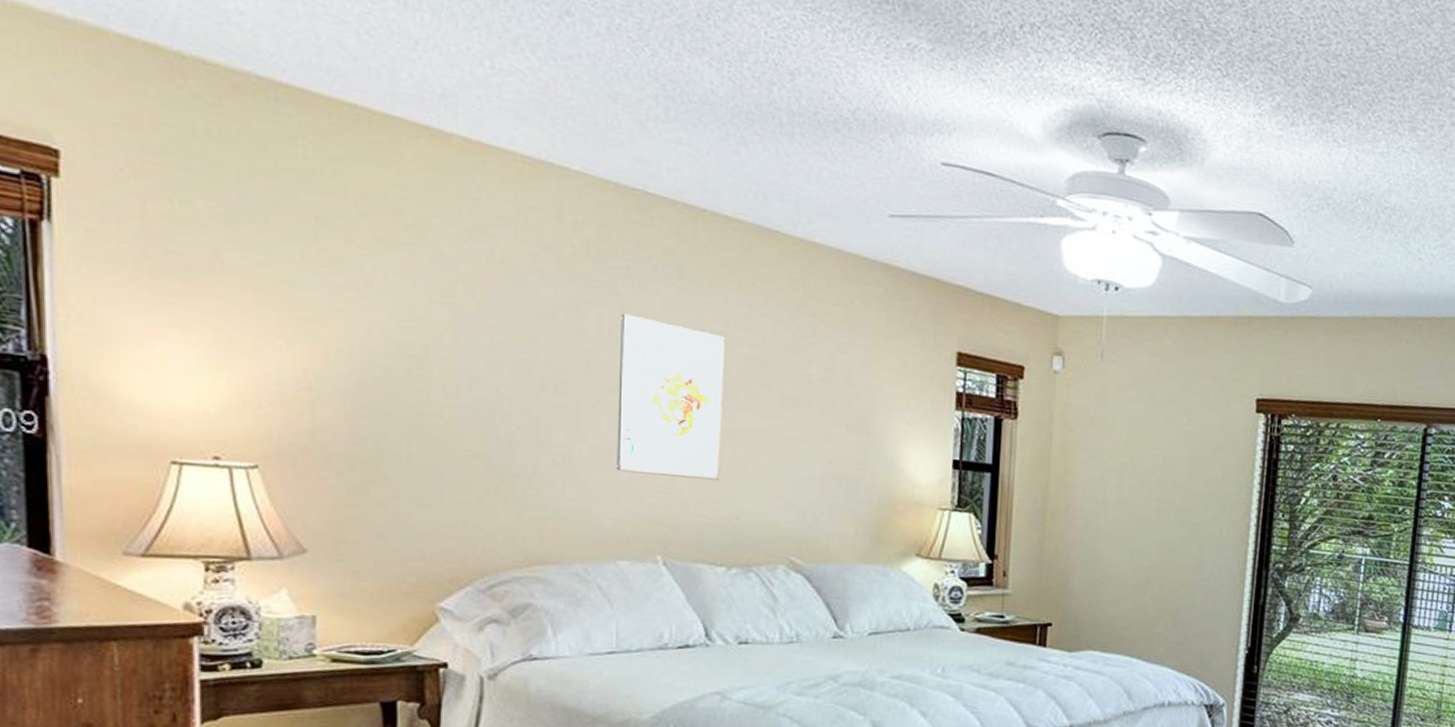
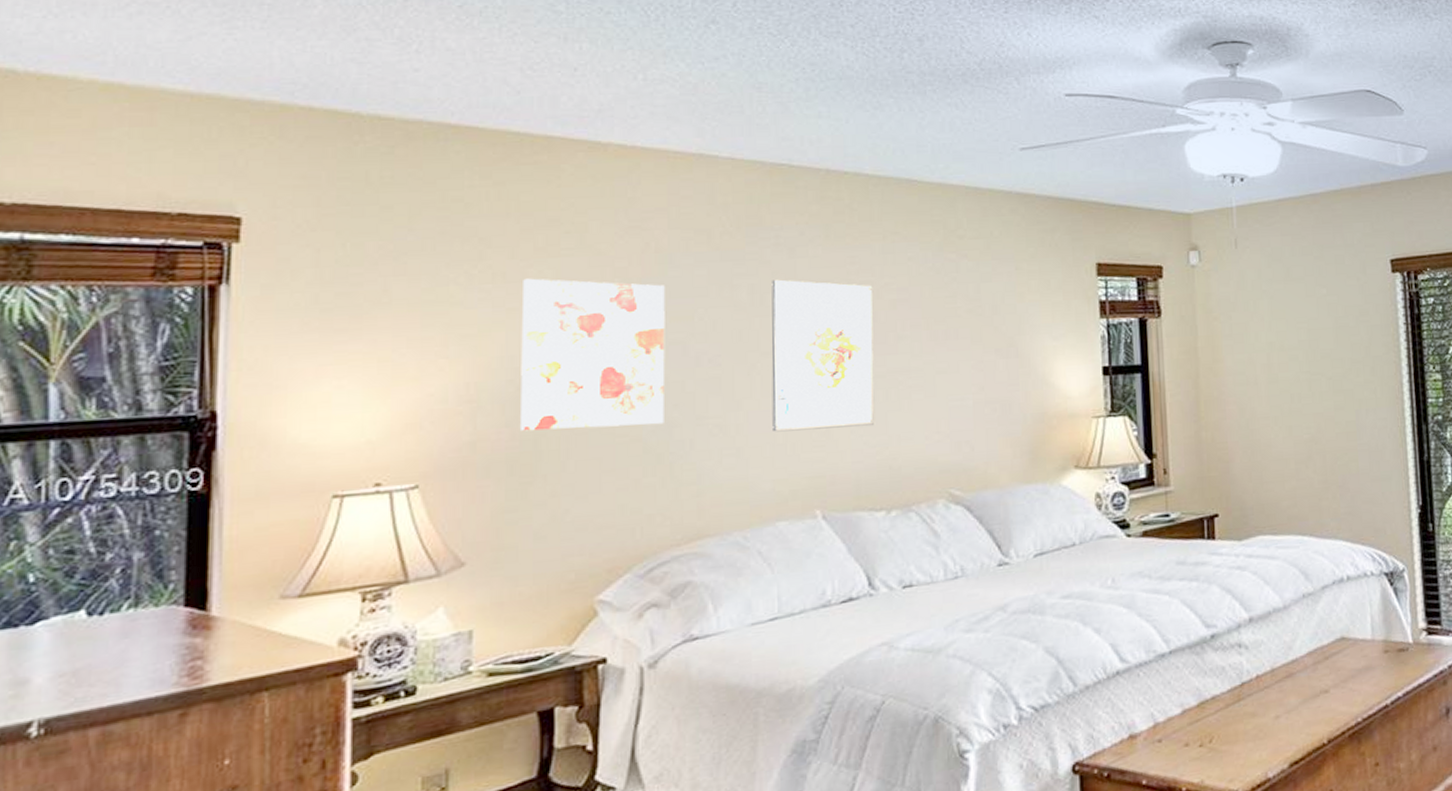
wall art: none [360,268,510,445] -> present [521,278,665,432]

